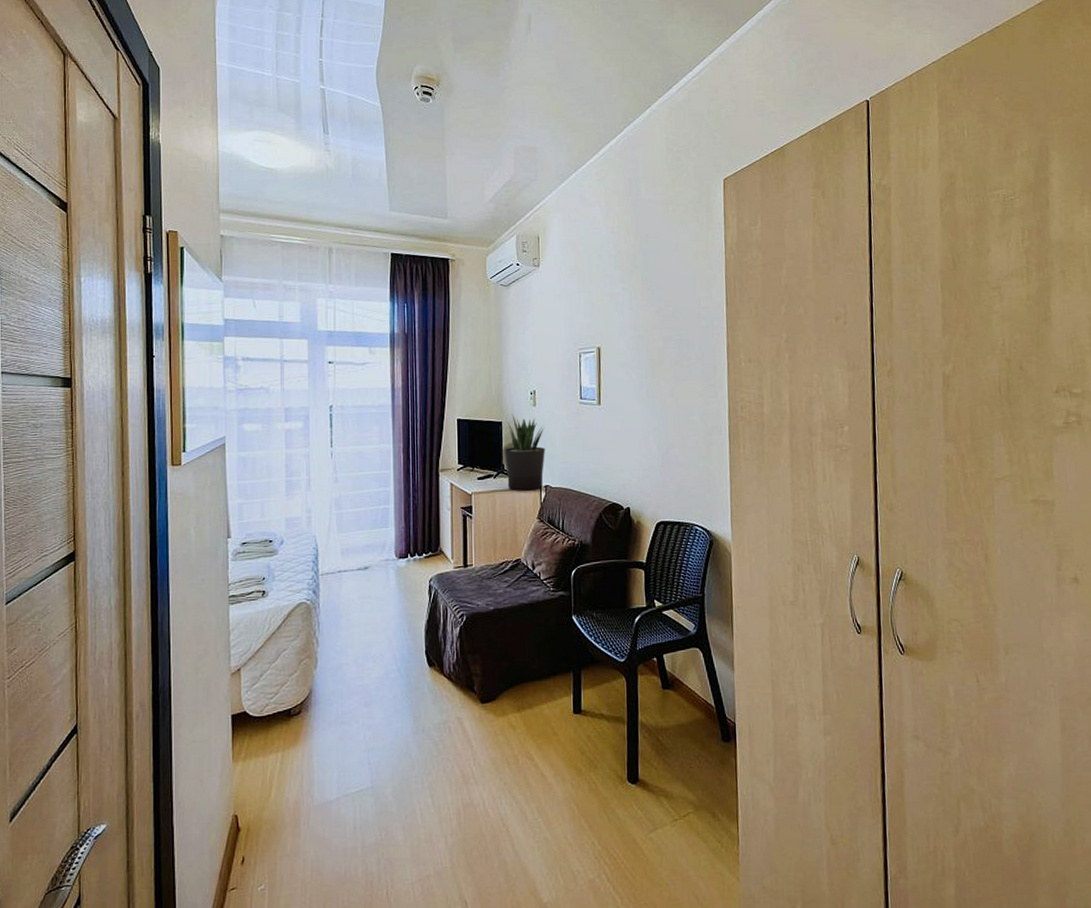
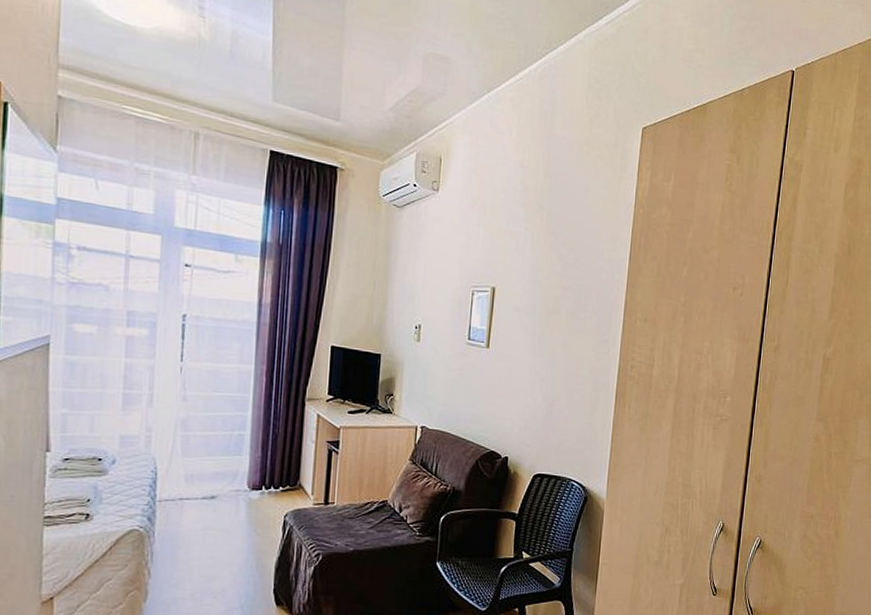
planter: present [504,414,545,491] -> none [380,347,427,431]

